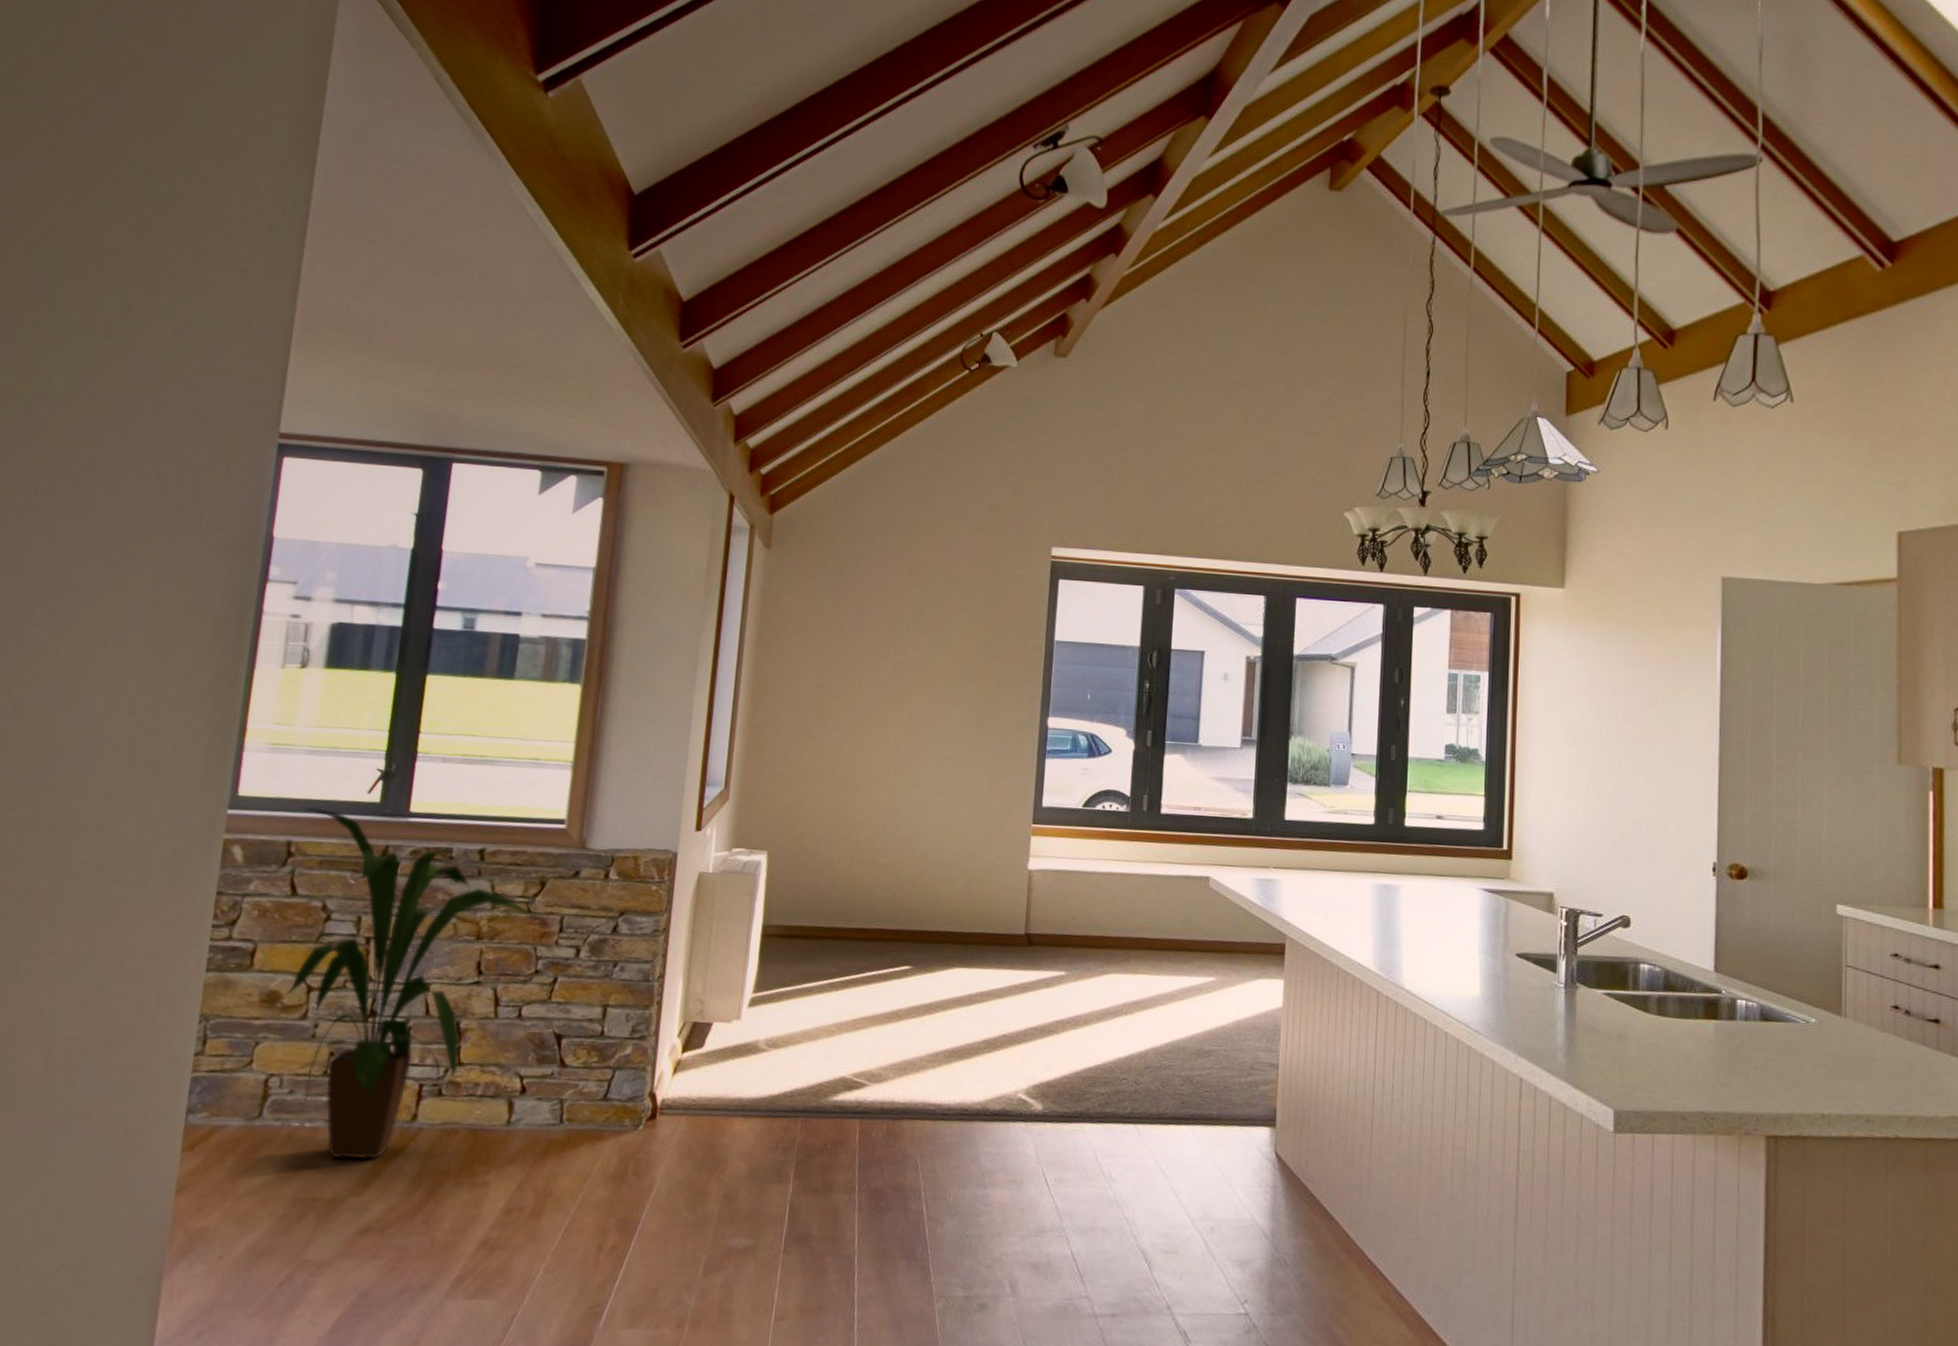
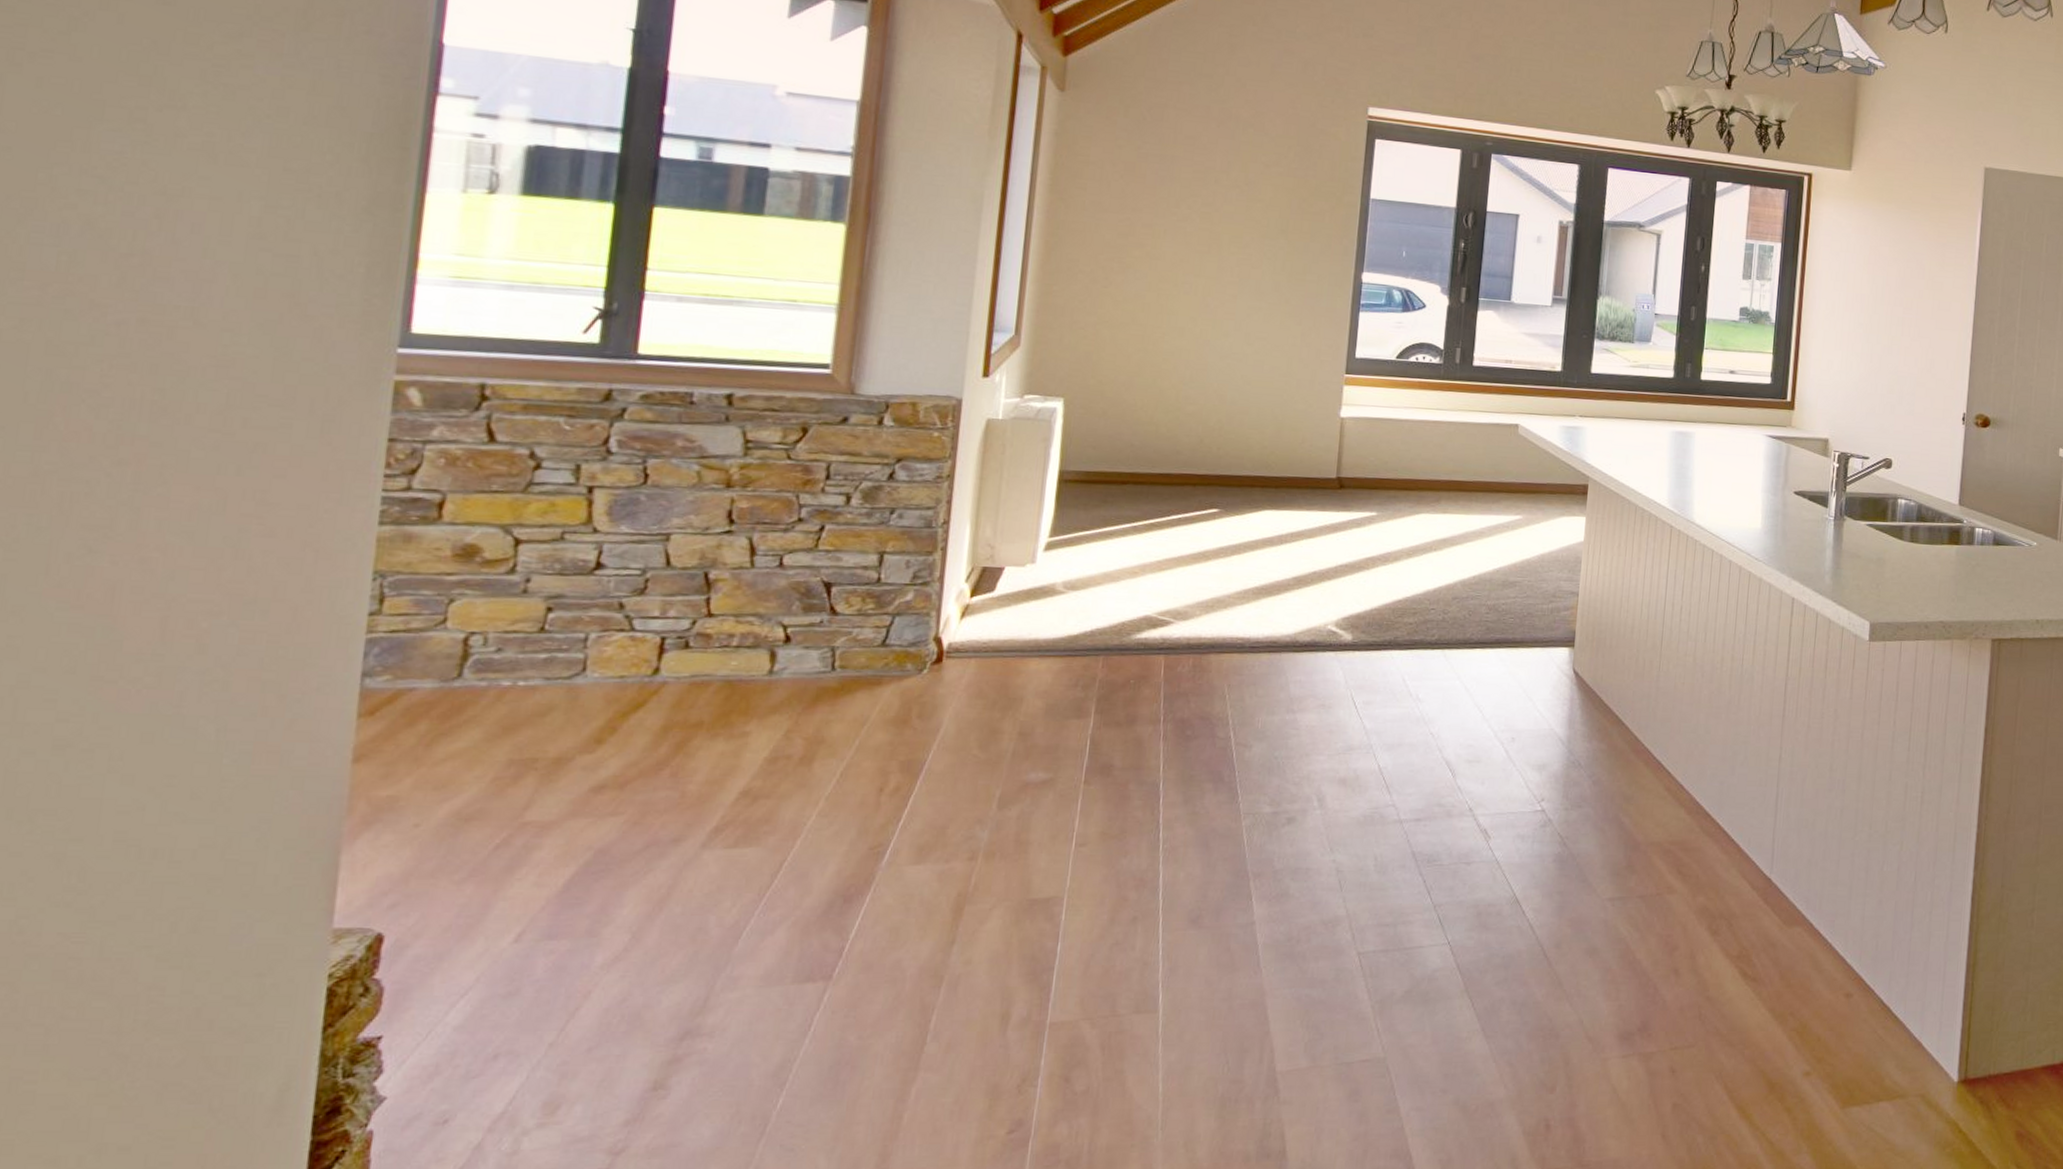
house plant: present [284,806,540,1160] -> none [485,346,802,717]

